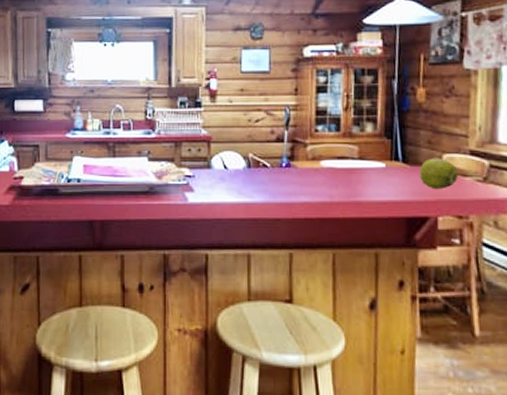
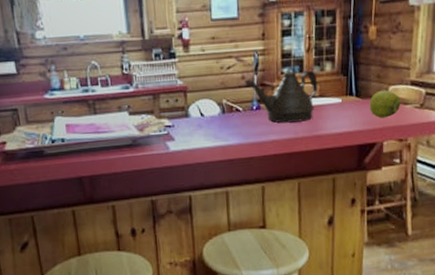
teapot: none [273,130,358,185] -> present [243,70,318,123]

